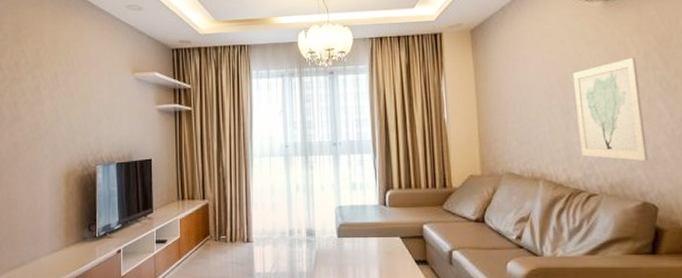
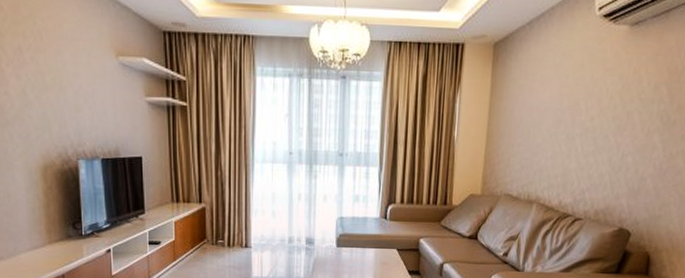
wall art: present [572,58,648,161] -> none [575,89,646,190]

